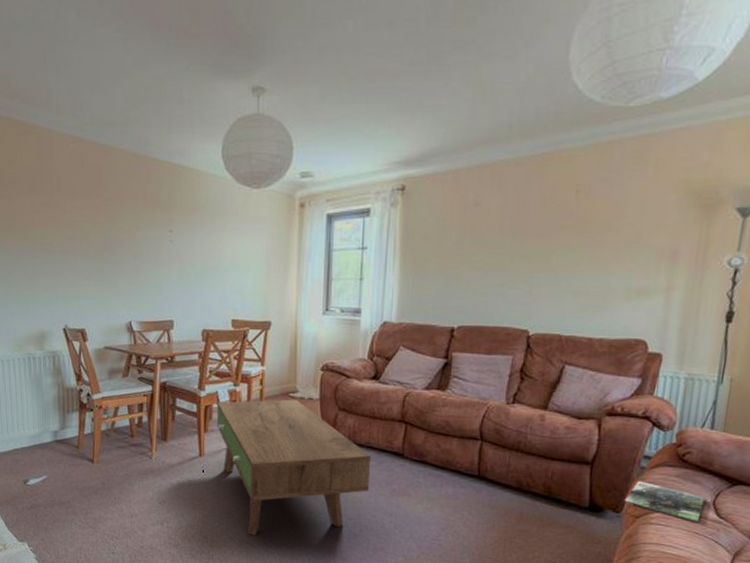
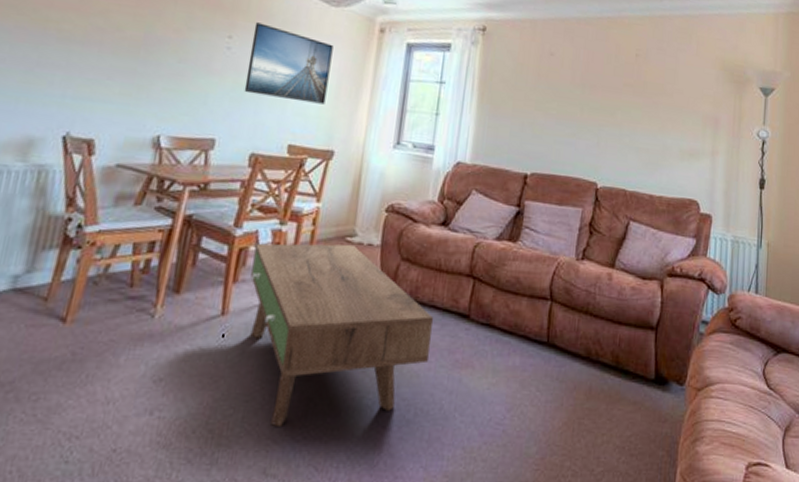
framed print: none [189,214,259,282] -> present [244,22,333,105]
magazine: present [624,480,705,522] -> none [686,348,756,395]

